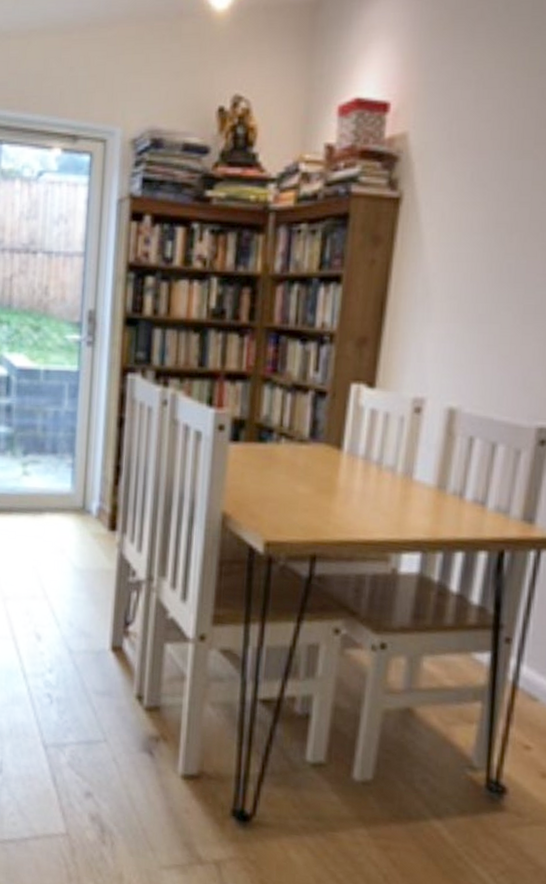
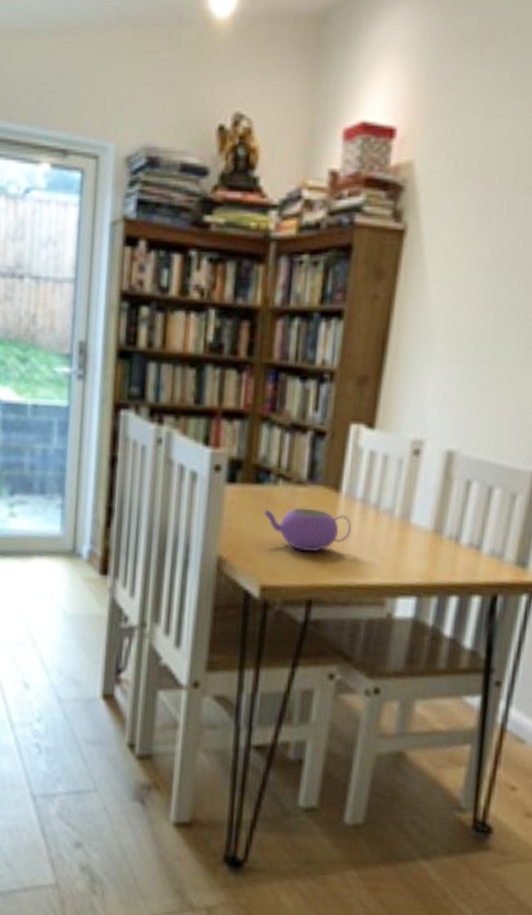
teapot: none [266,465,355,508] -> present [263,507,352,551]

